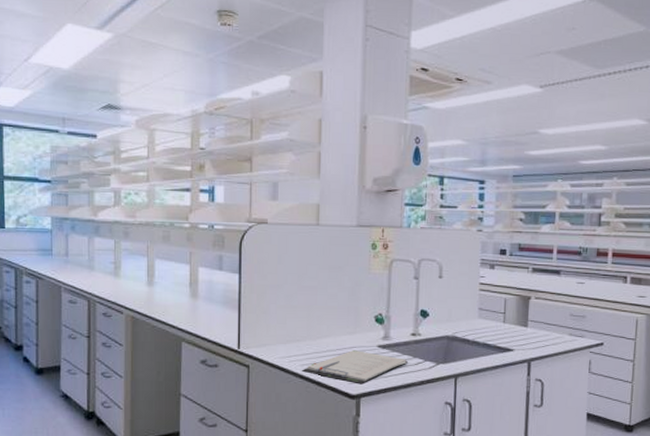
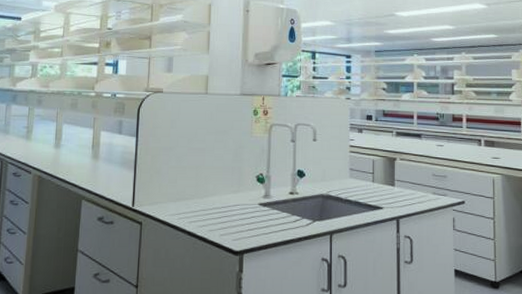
clipboard: present [301,349,408,385] -> none [189,207,286,241]

